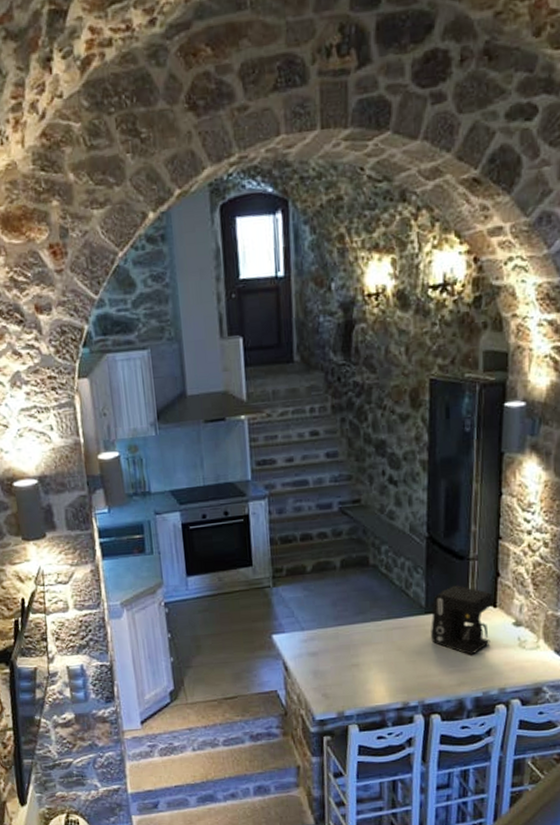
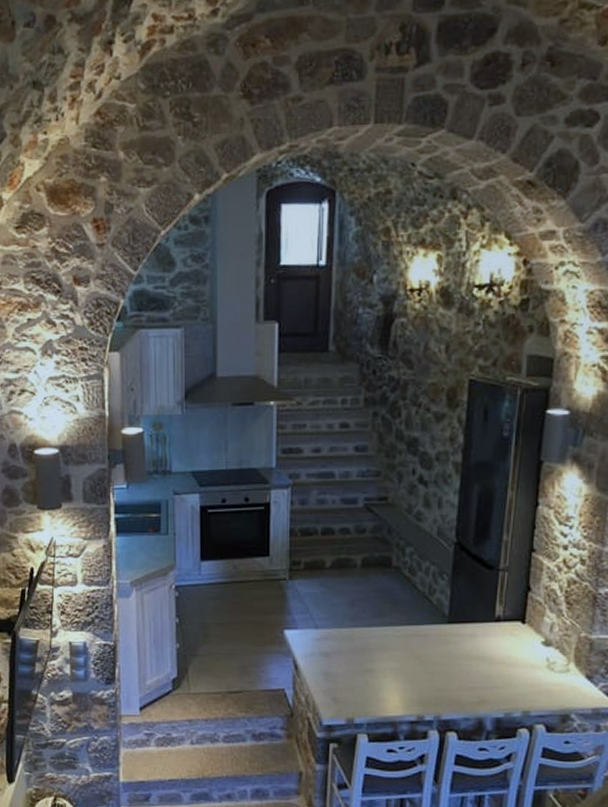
coffee maker: present [431,585,493,655] -> none [453,596,523,672]

